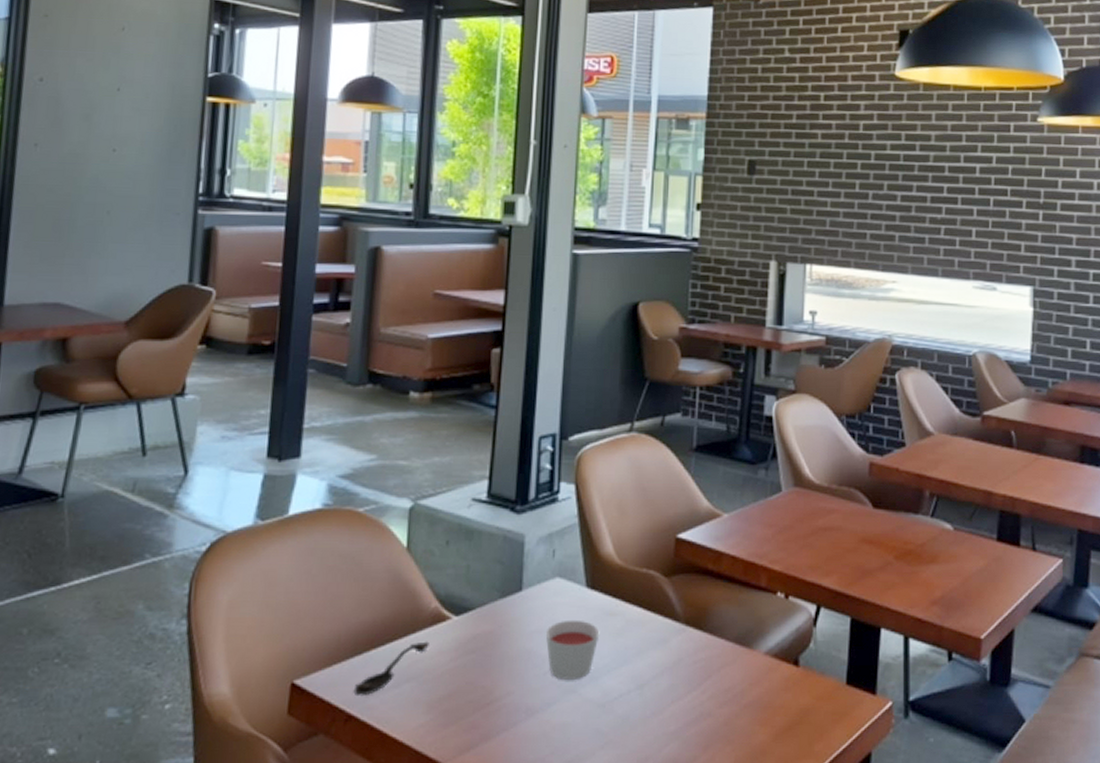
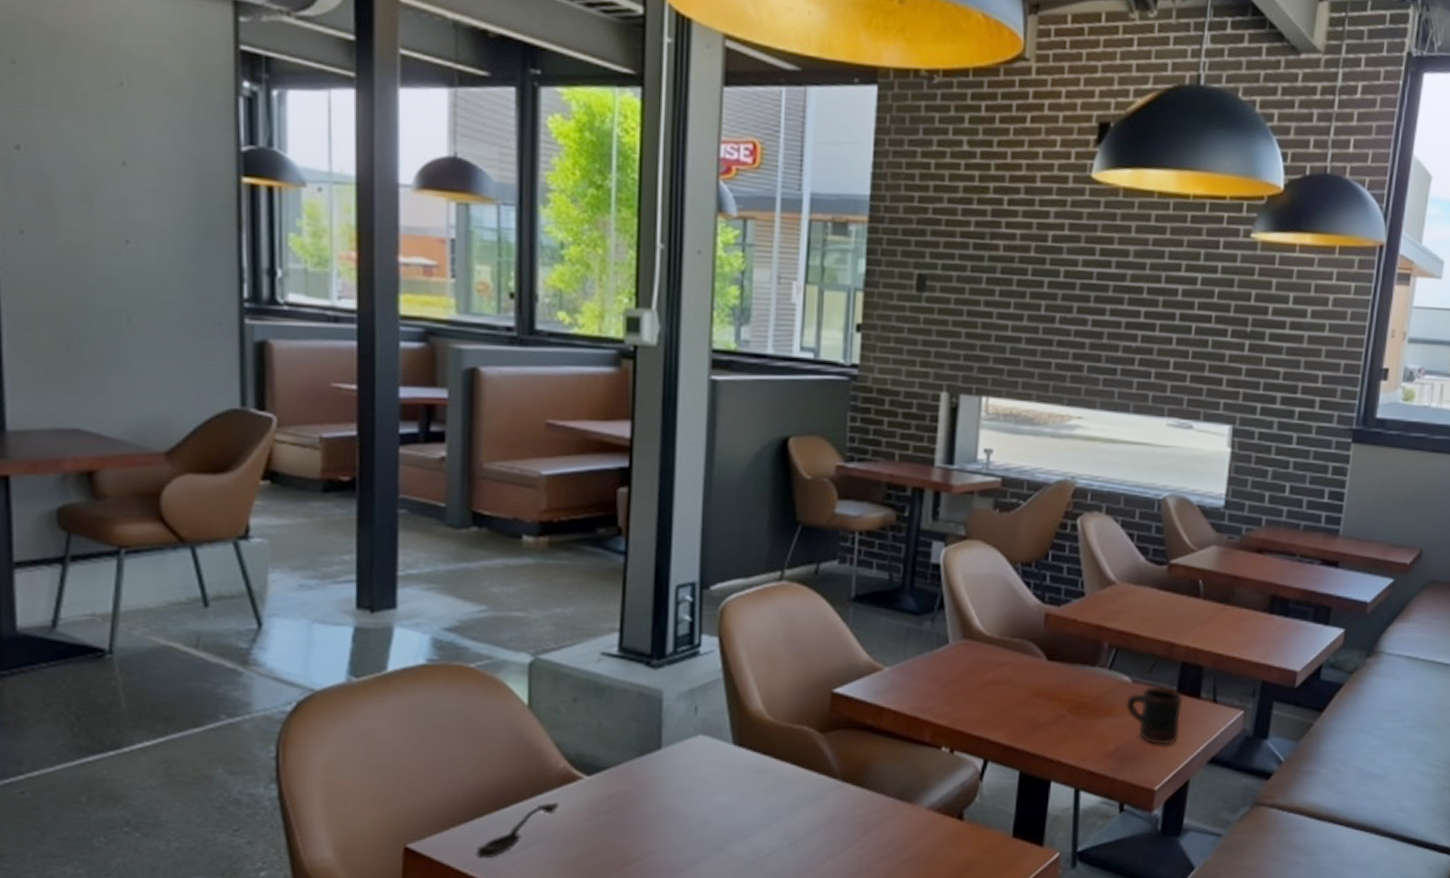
candle: present [545,619,600,680] -> none [688,777,749,838]
mug: none [949,534,1003,592] -> present [1125,686,1183,745]

